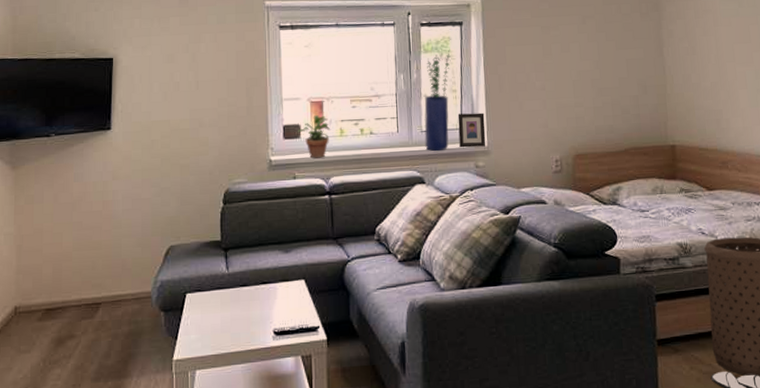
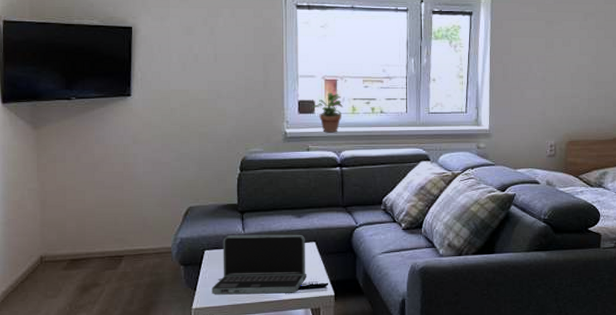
laptop: none [193,271,296,343] -> present [211,234,306,294]
vase: present [424,50,451,151] -> none [431,39,459,131]
picture frame: present [458,113,486,148] -> none [463,98,488,130]

